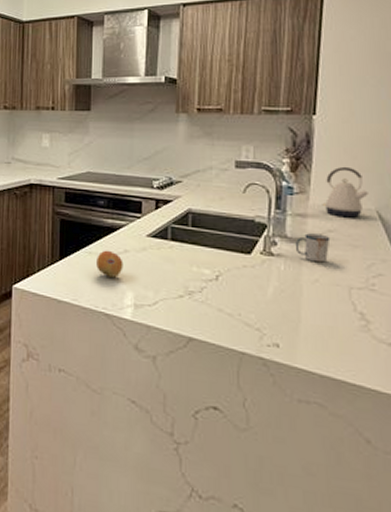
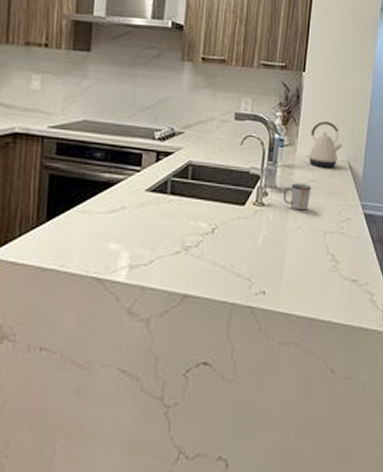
fruit: present [96,250,123,278] -> none [89,207,120,237]

